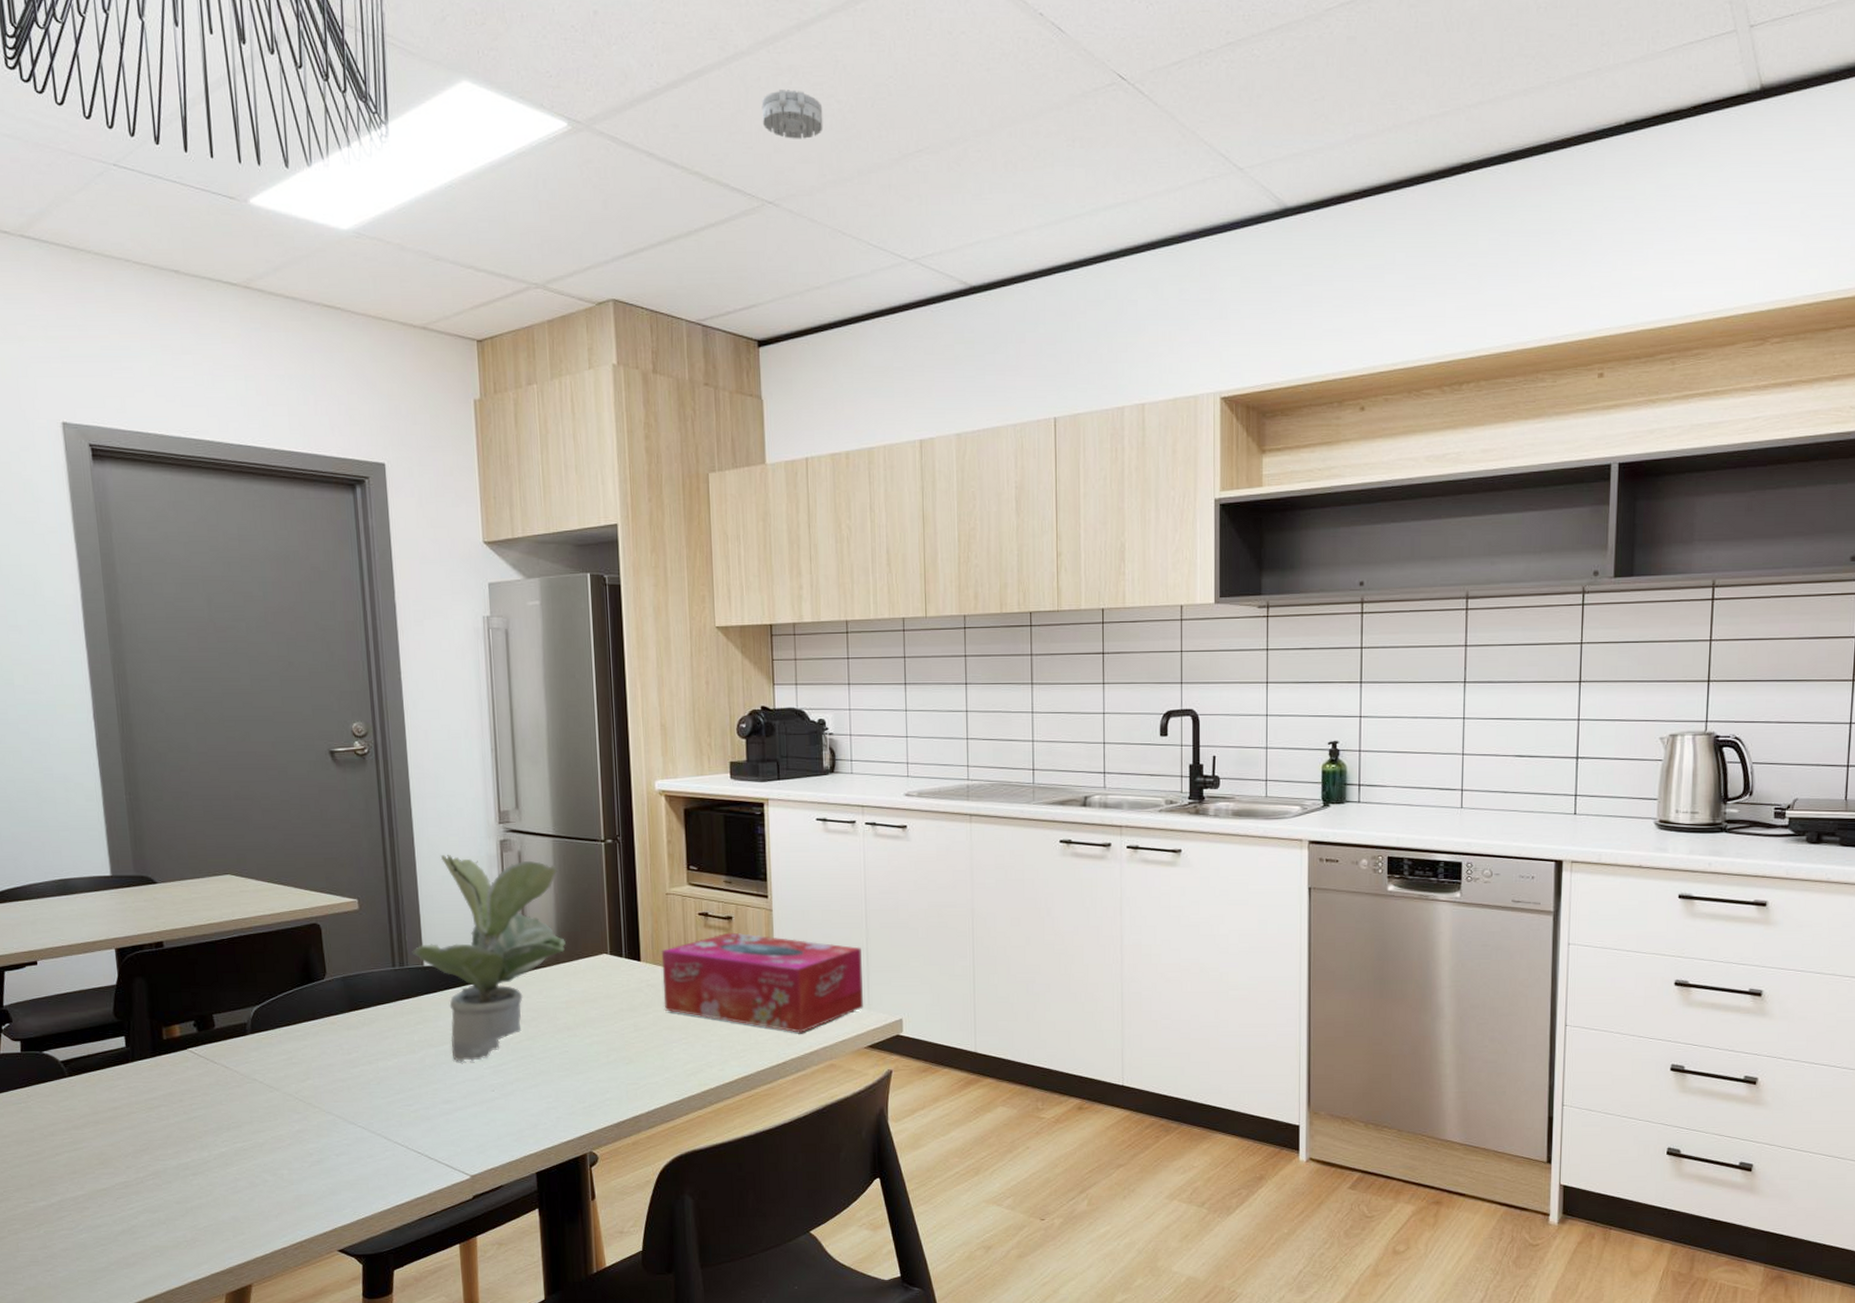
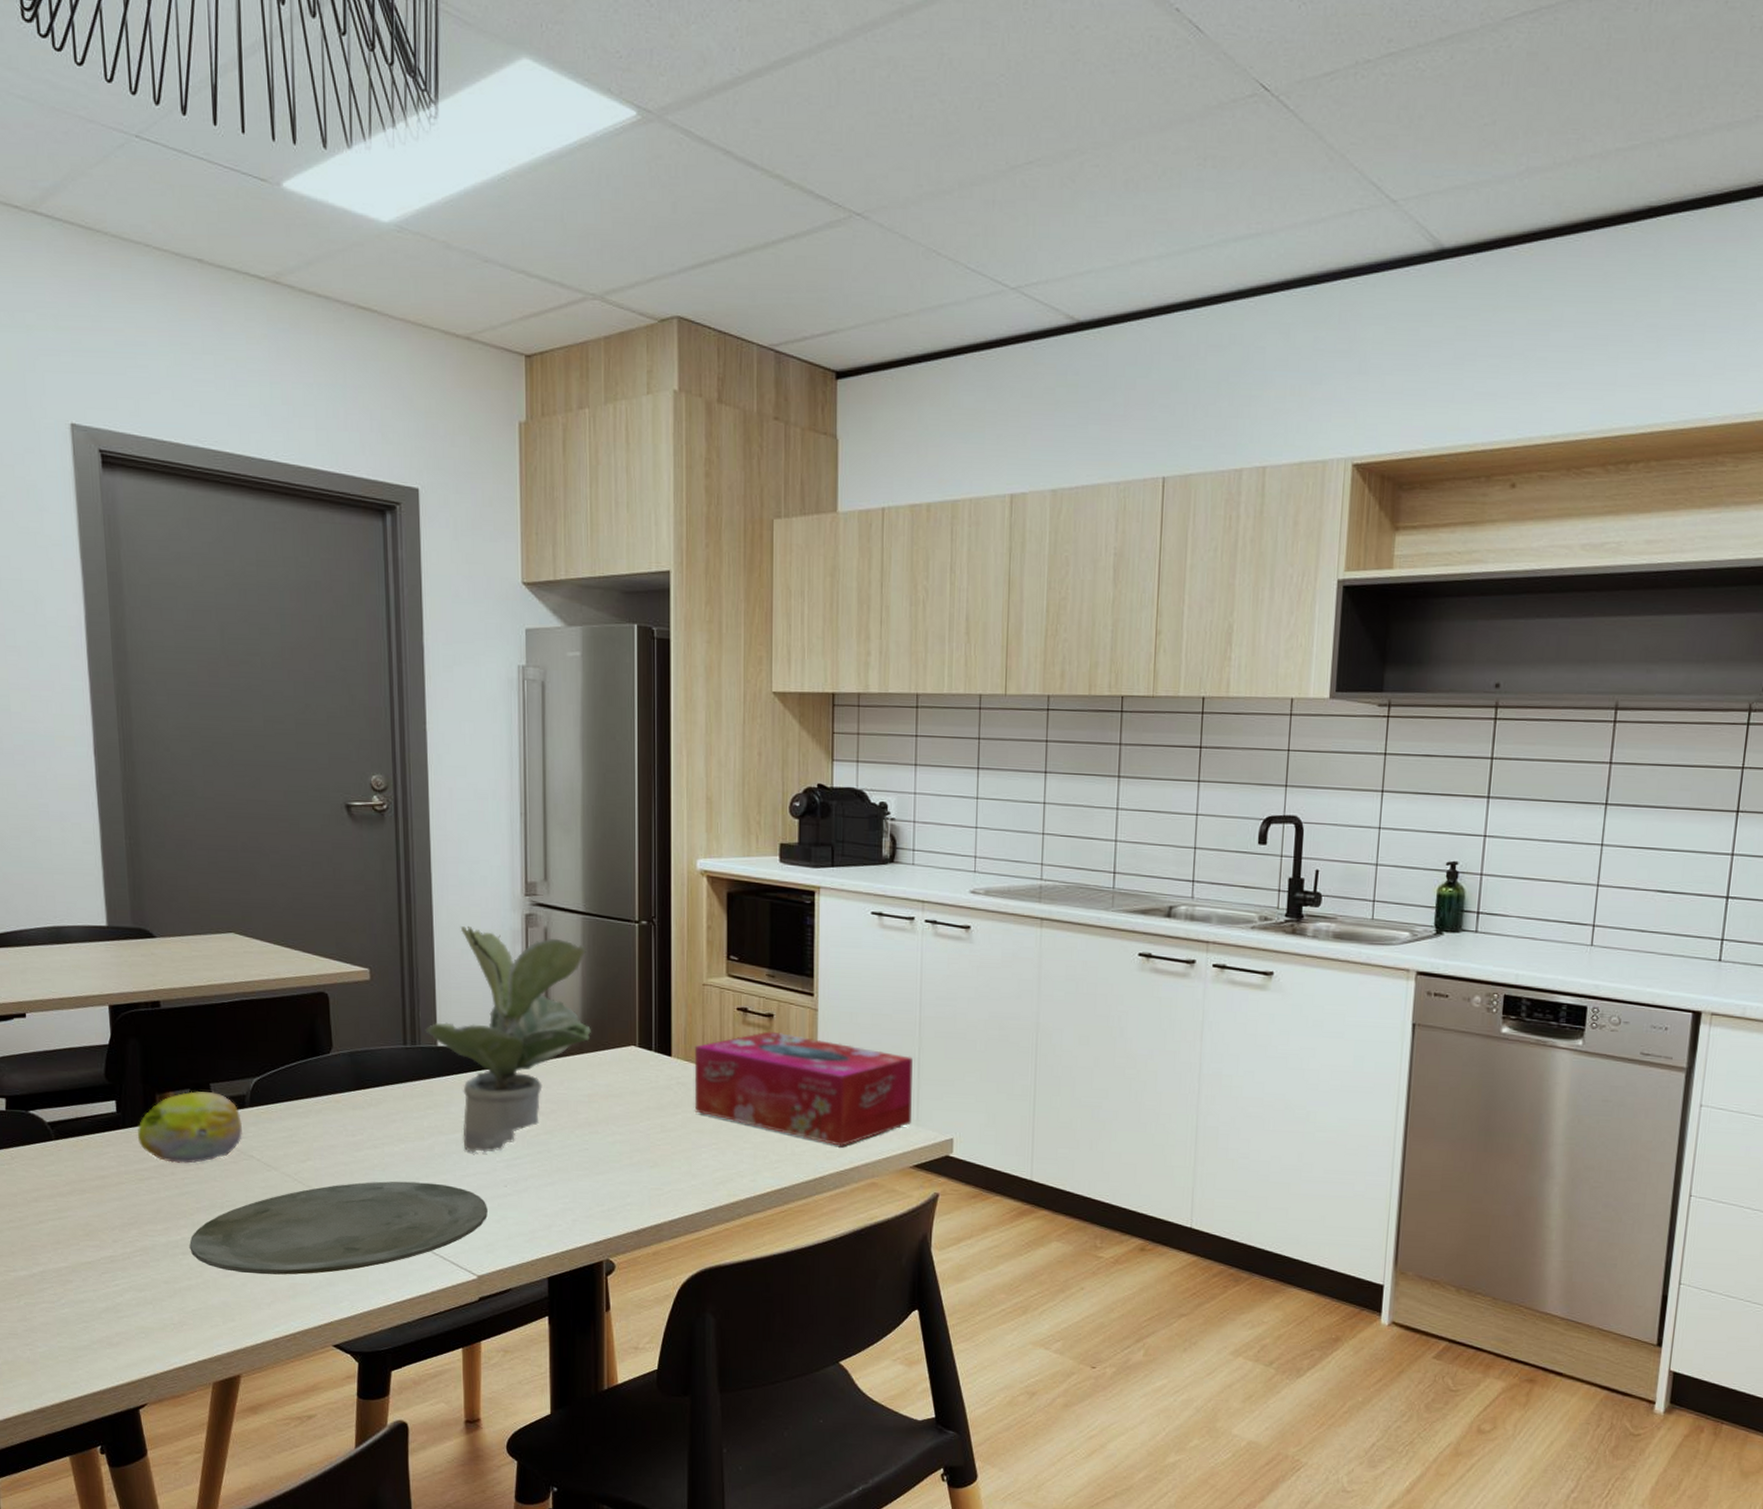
fruit: none [146,1021,245,1090] -> present [137,1091,242,1164]
plate: none [199,1092,477,1189] -> present [189,1181,488,1275]
smoke detector: present [761,90,823,139] -> none [854,84,923,143]

